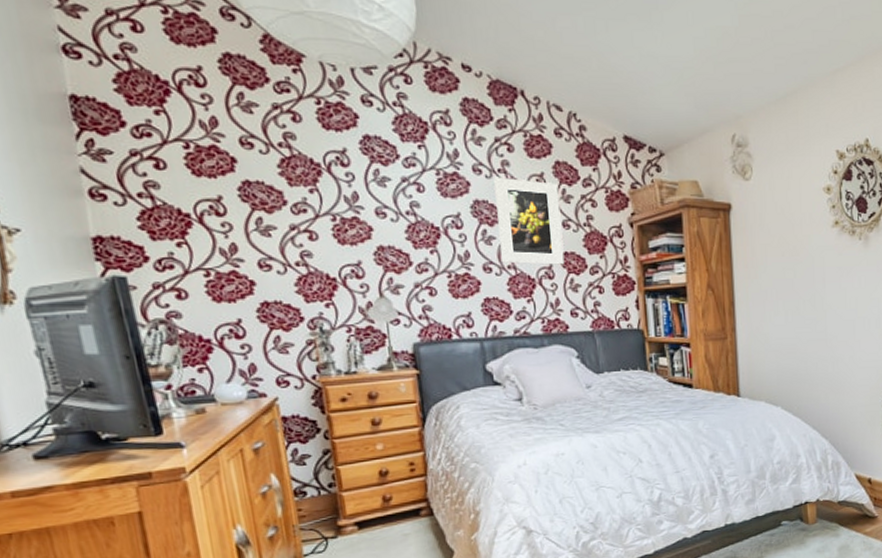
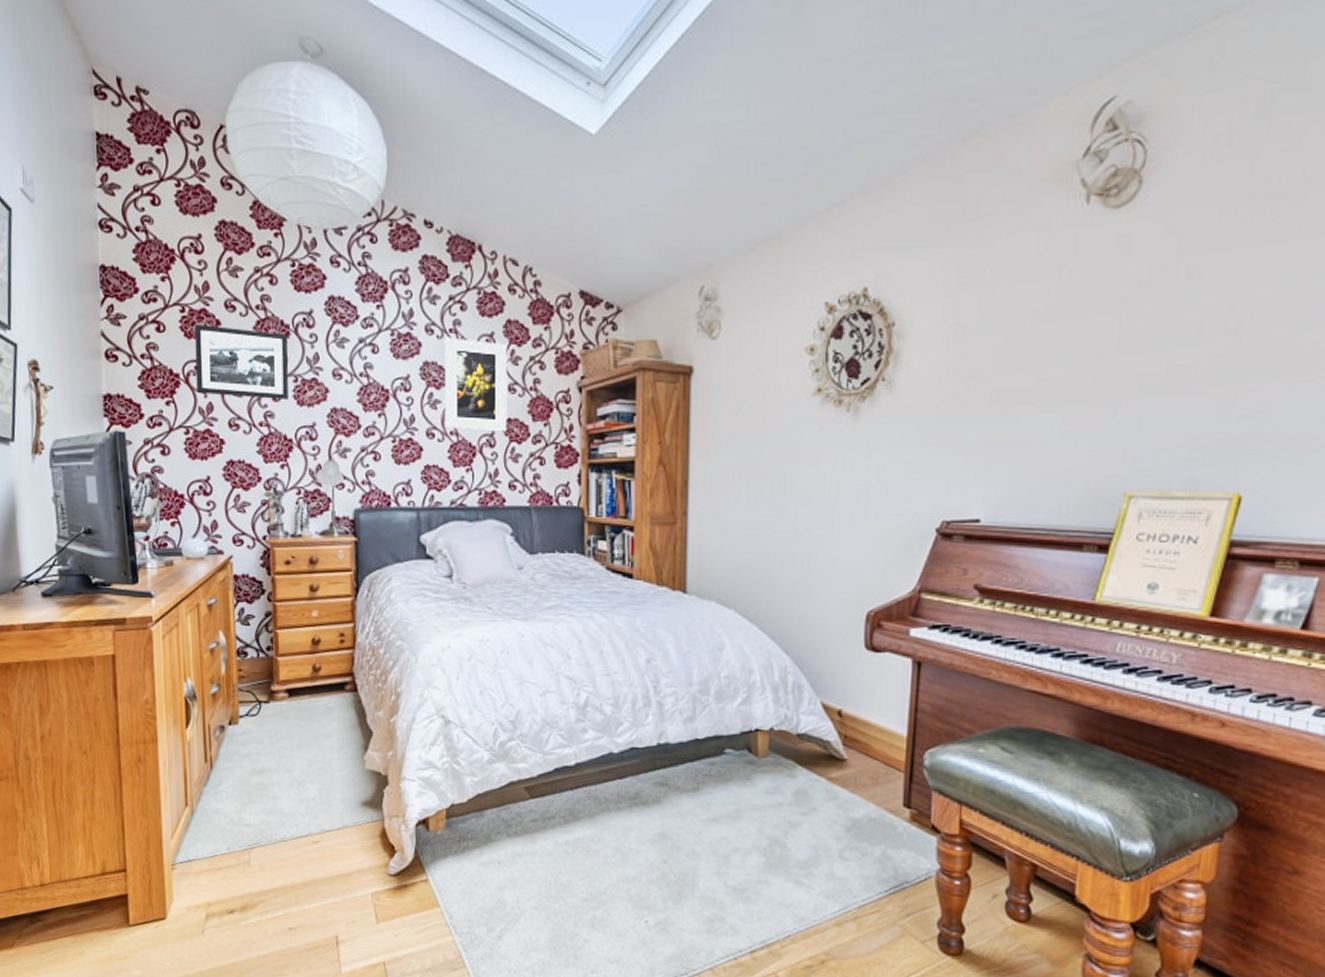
picture frame: none [204,161,327,239] -> present [194,323,289,399]

